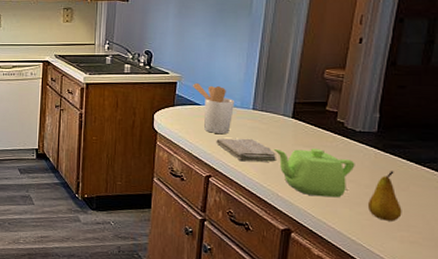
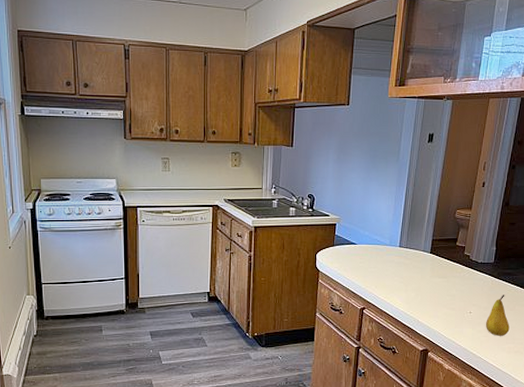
utensil holder: present [192,82,235,135] -> none [349,223,385,270]
washcloth: present [216,138,277,162] -> none [369,273,418,294]
teapot: present [273,148,355,198] -> none [415,279,477,320]

